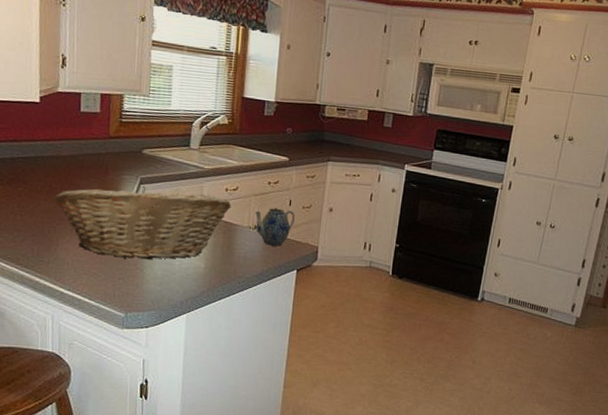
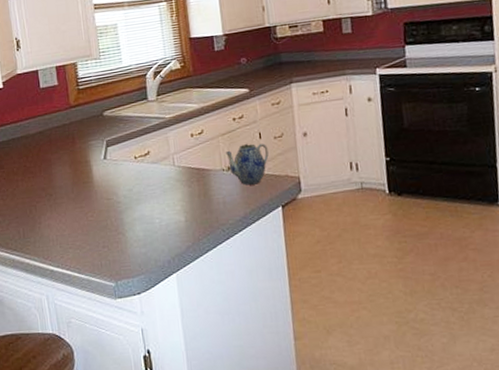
fruit basket: present [53,186,231,260] -> none [29,143,200,226]

